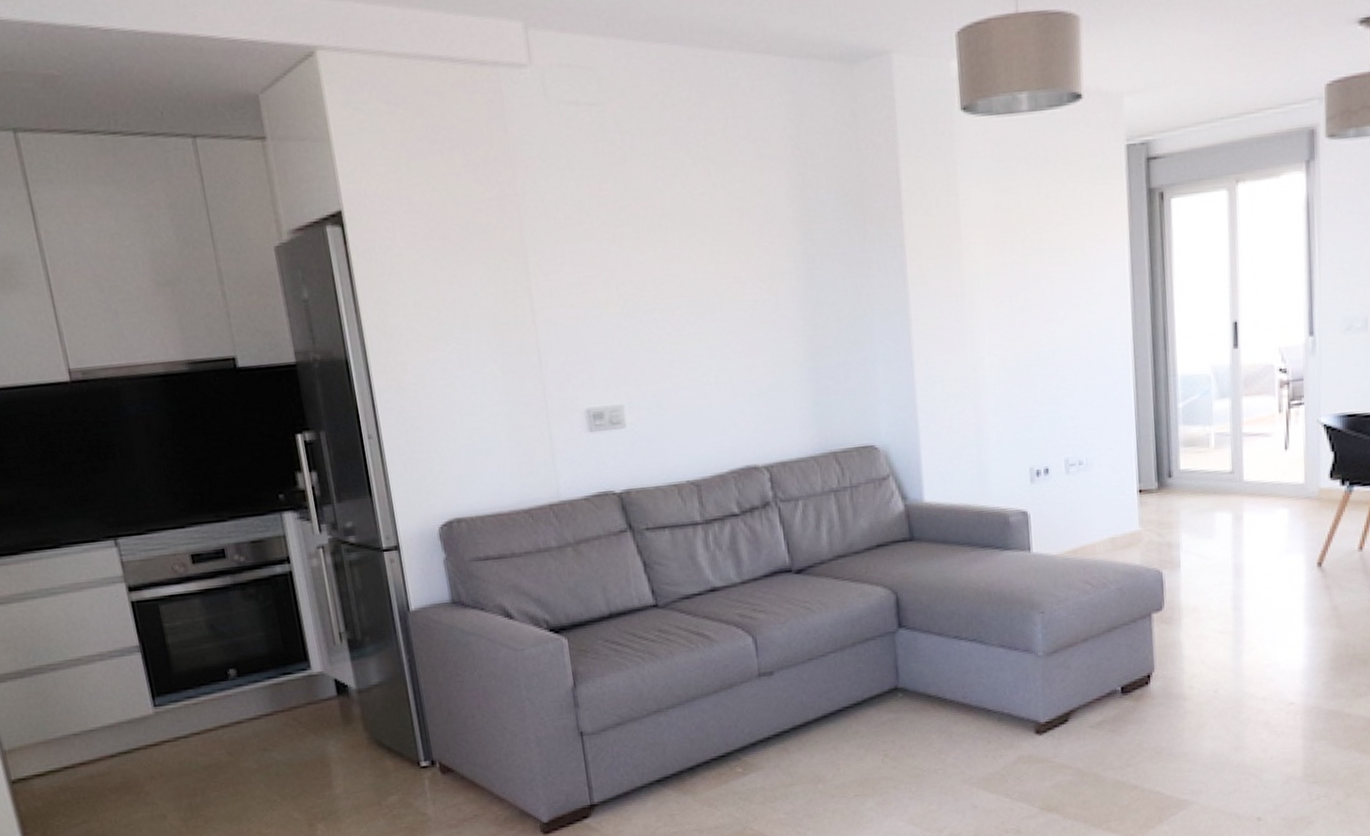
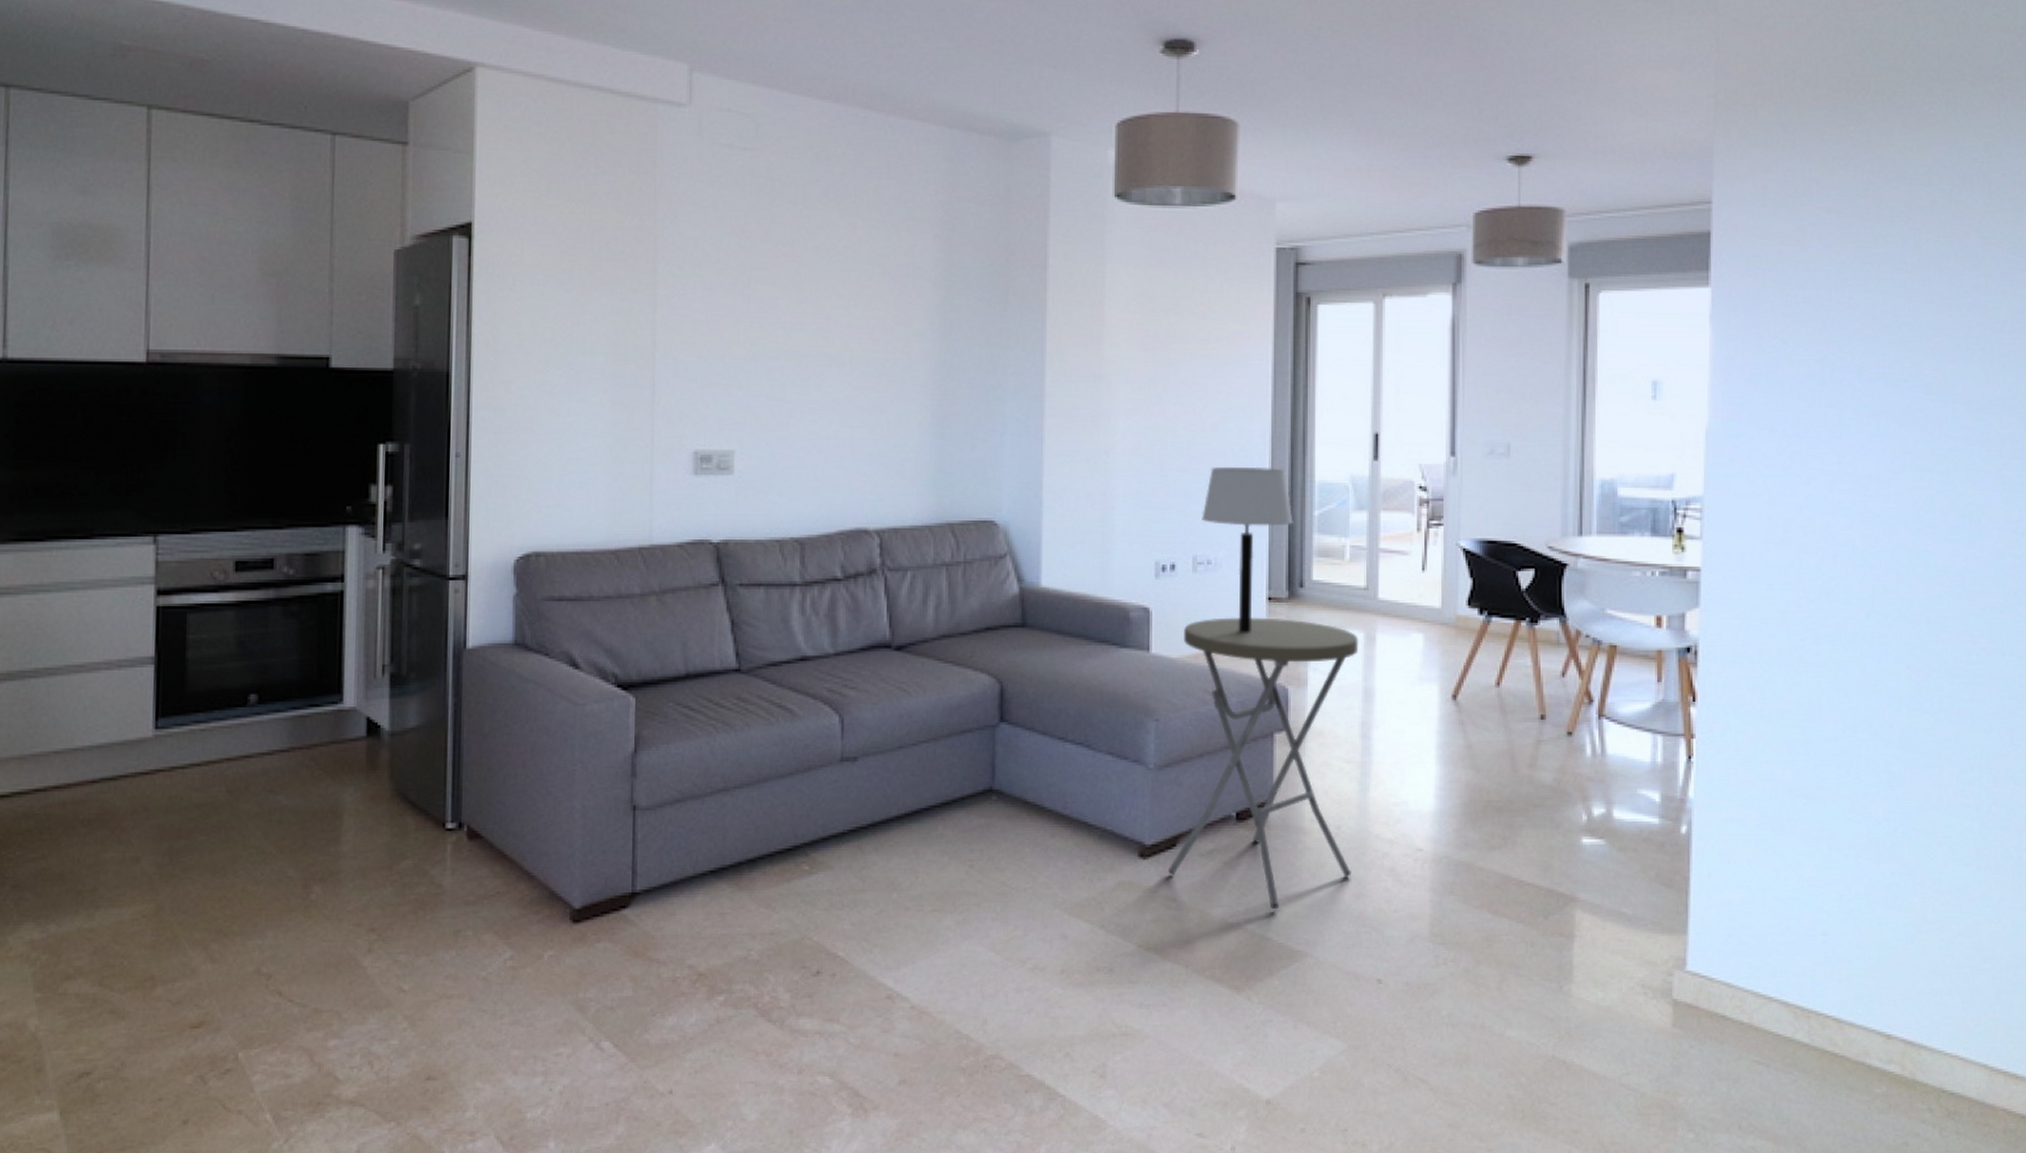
side table: none [1061,507,1229,767] -> present [1168,617,1359,910]
table lamp: none [1070,366,1159,526] -> present [1202,466,1293,633]

